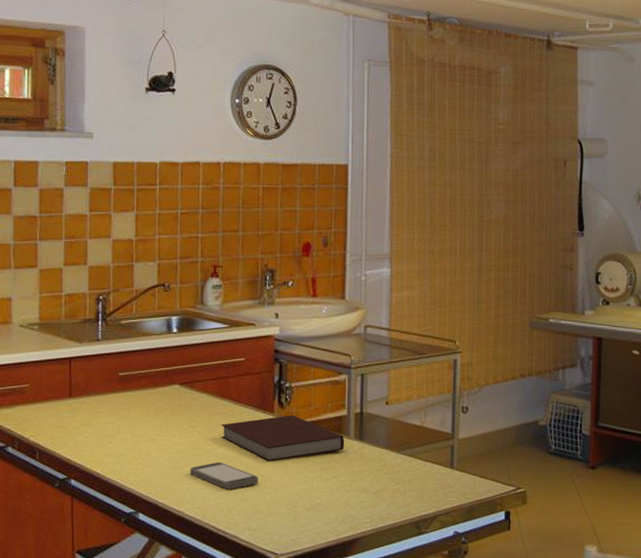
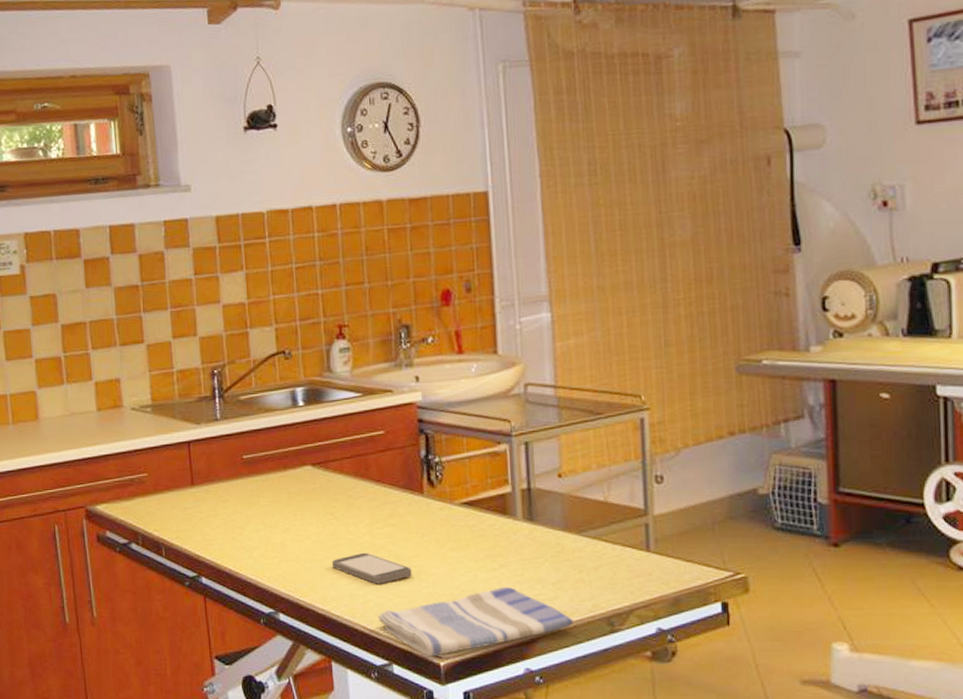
notebook: present [221,415,345,462] -> none [363,495,512,551]
dish towel: none [225,495,389,554] -> present [377,587,574,658]

